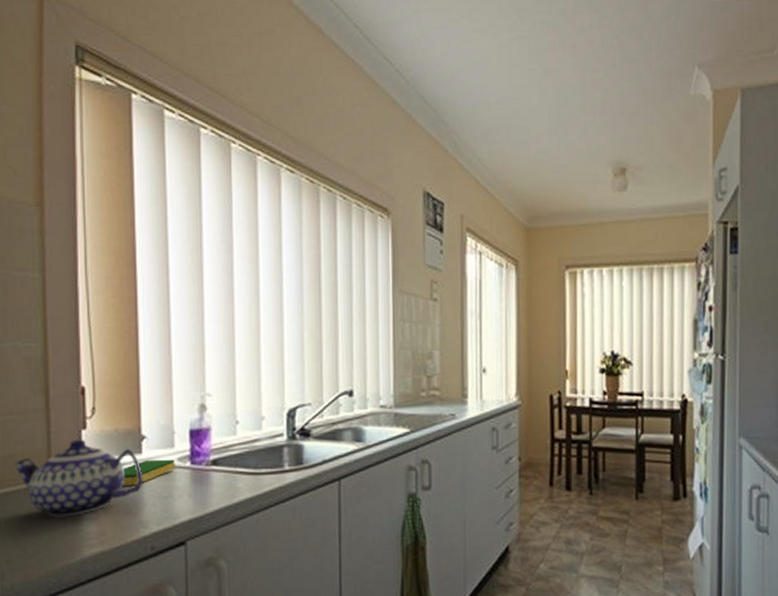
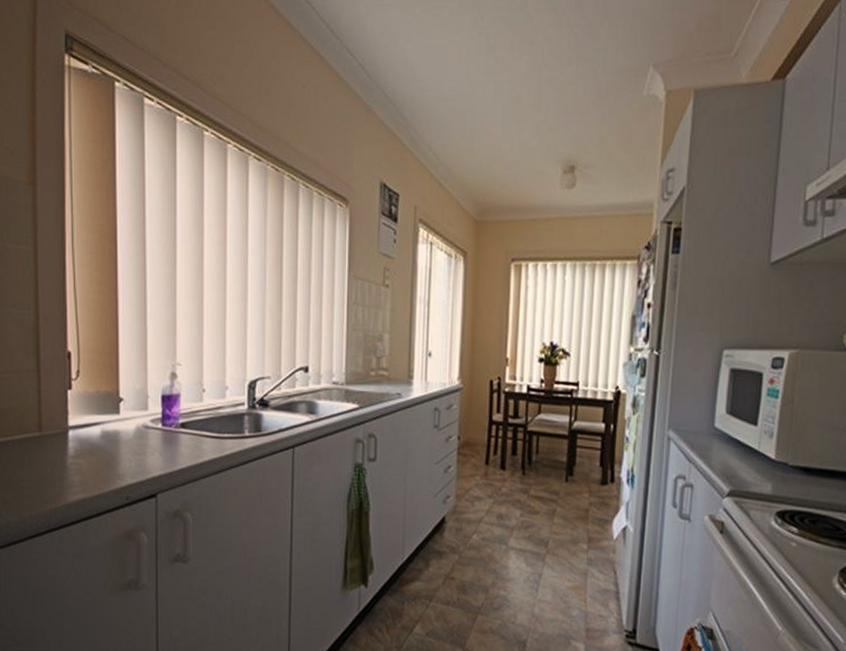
teapot: present [14,439,143,517] -> none [10,398,121,466]
dish sponge: present [122,459,175,486] -> none [103,420,148,443]

